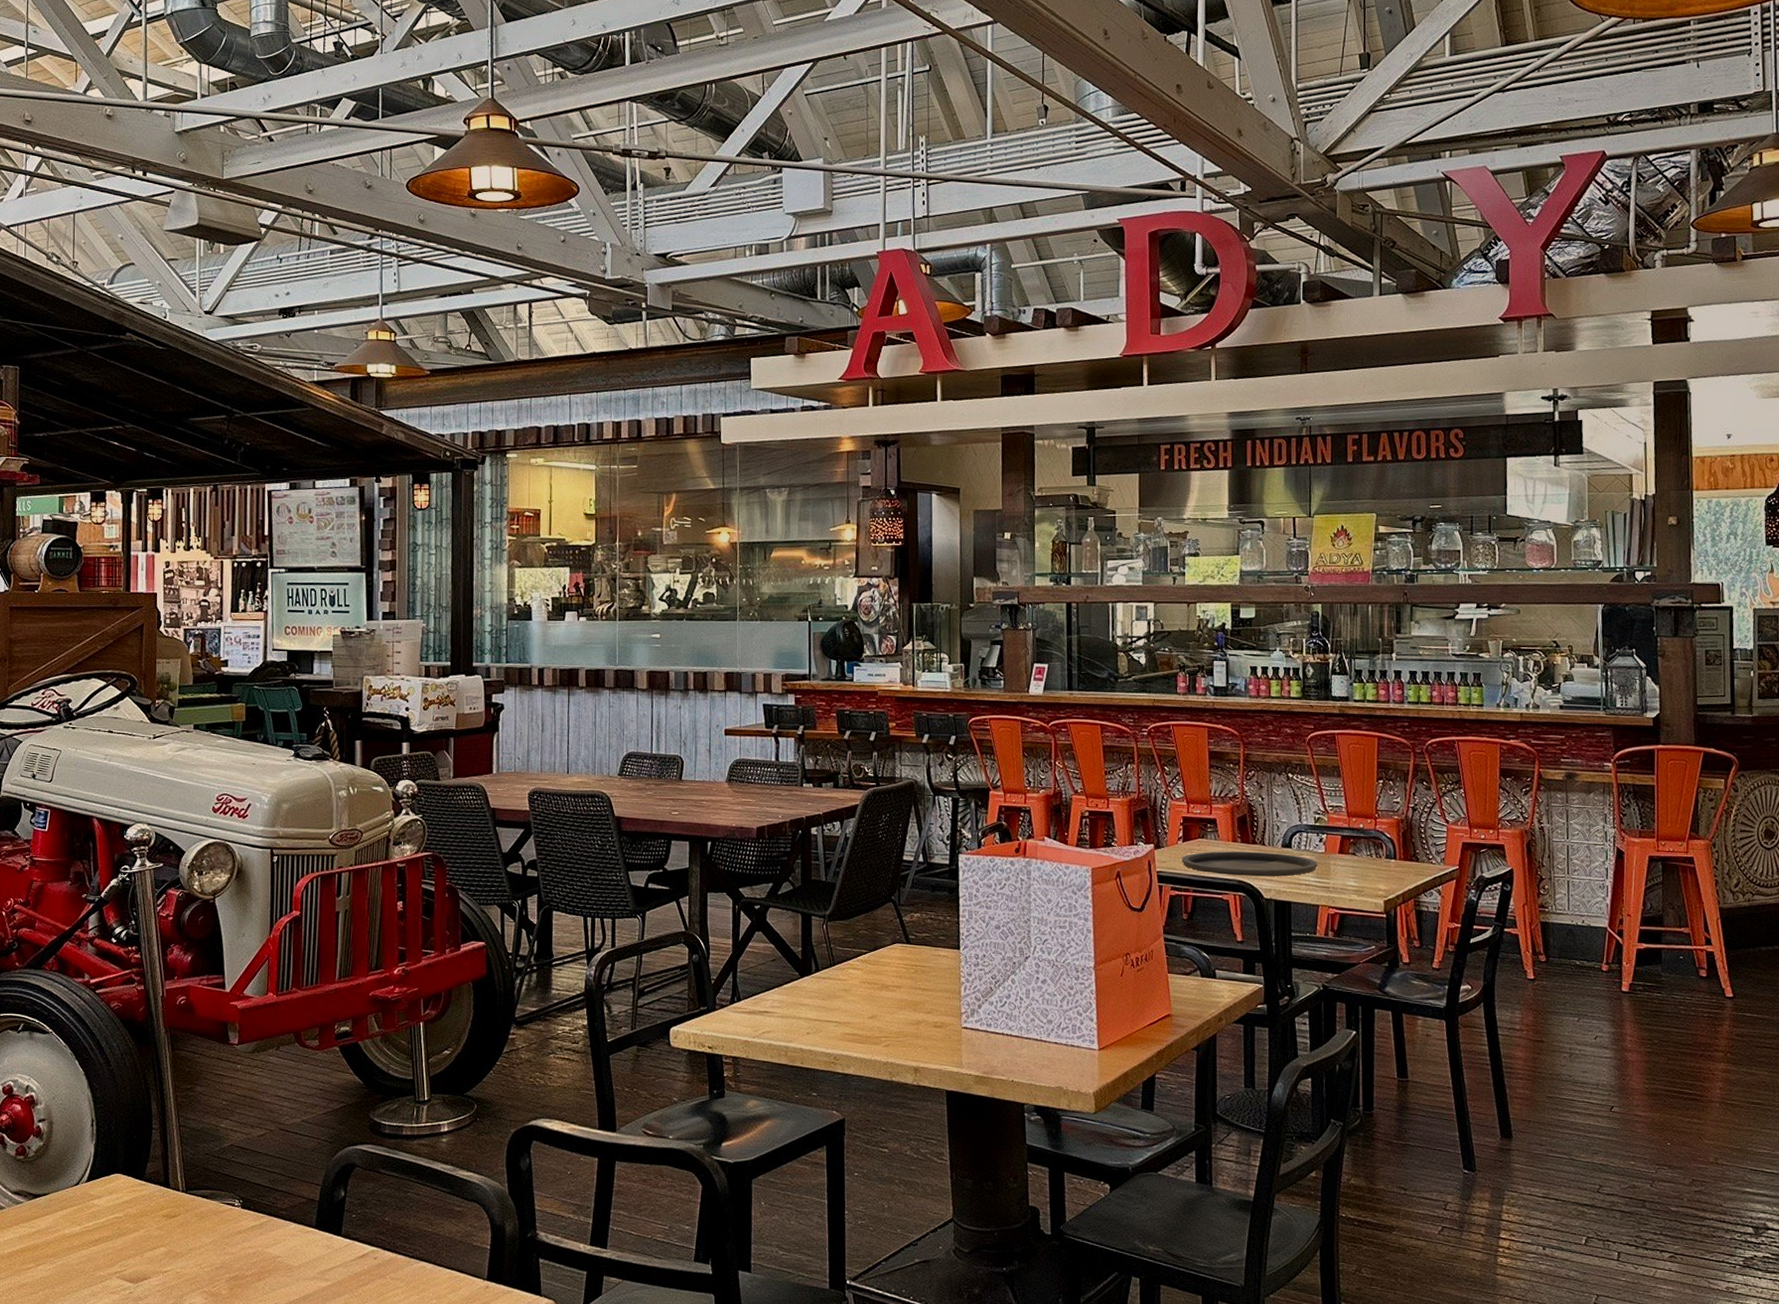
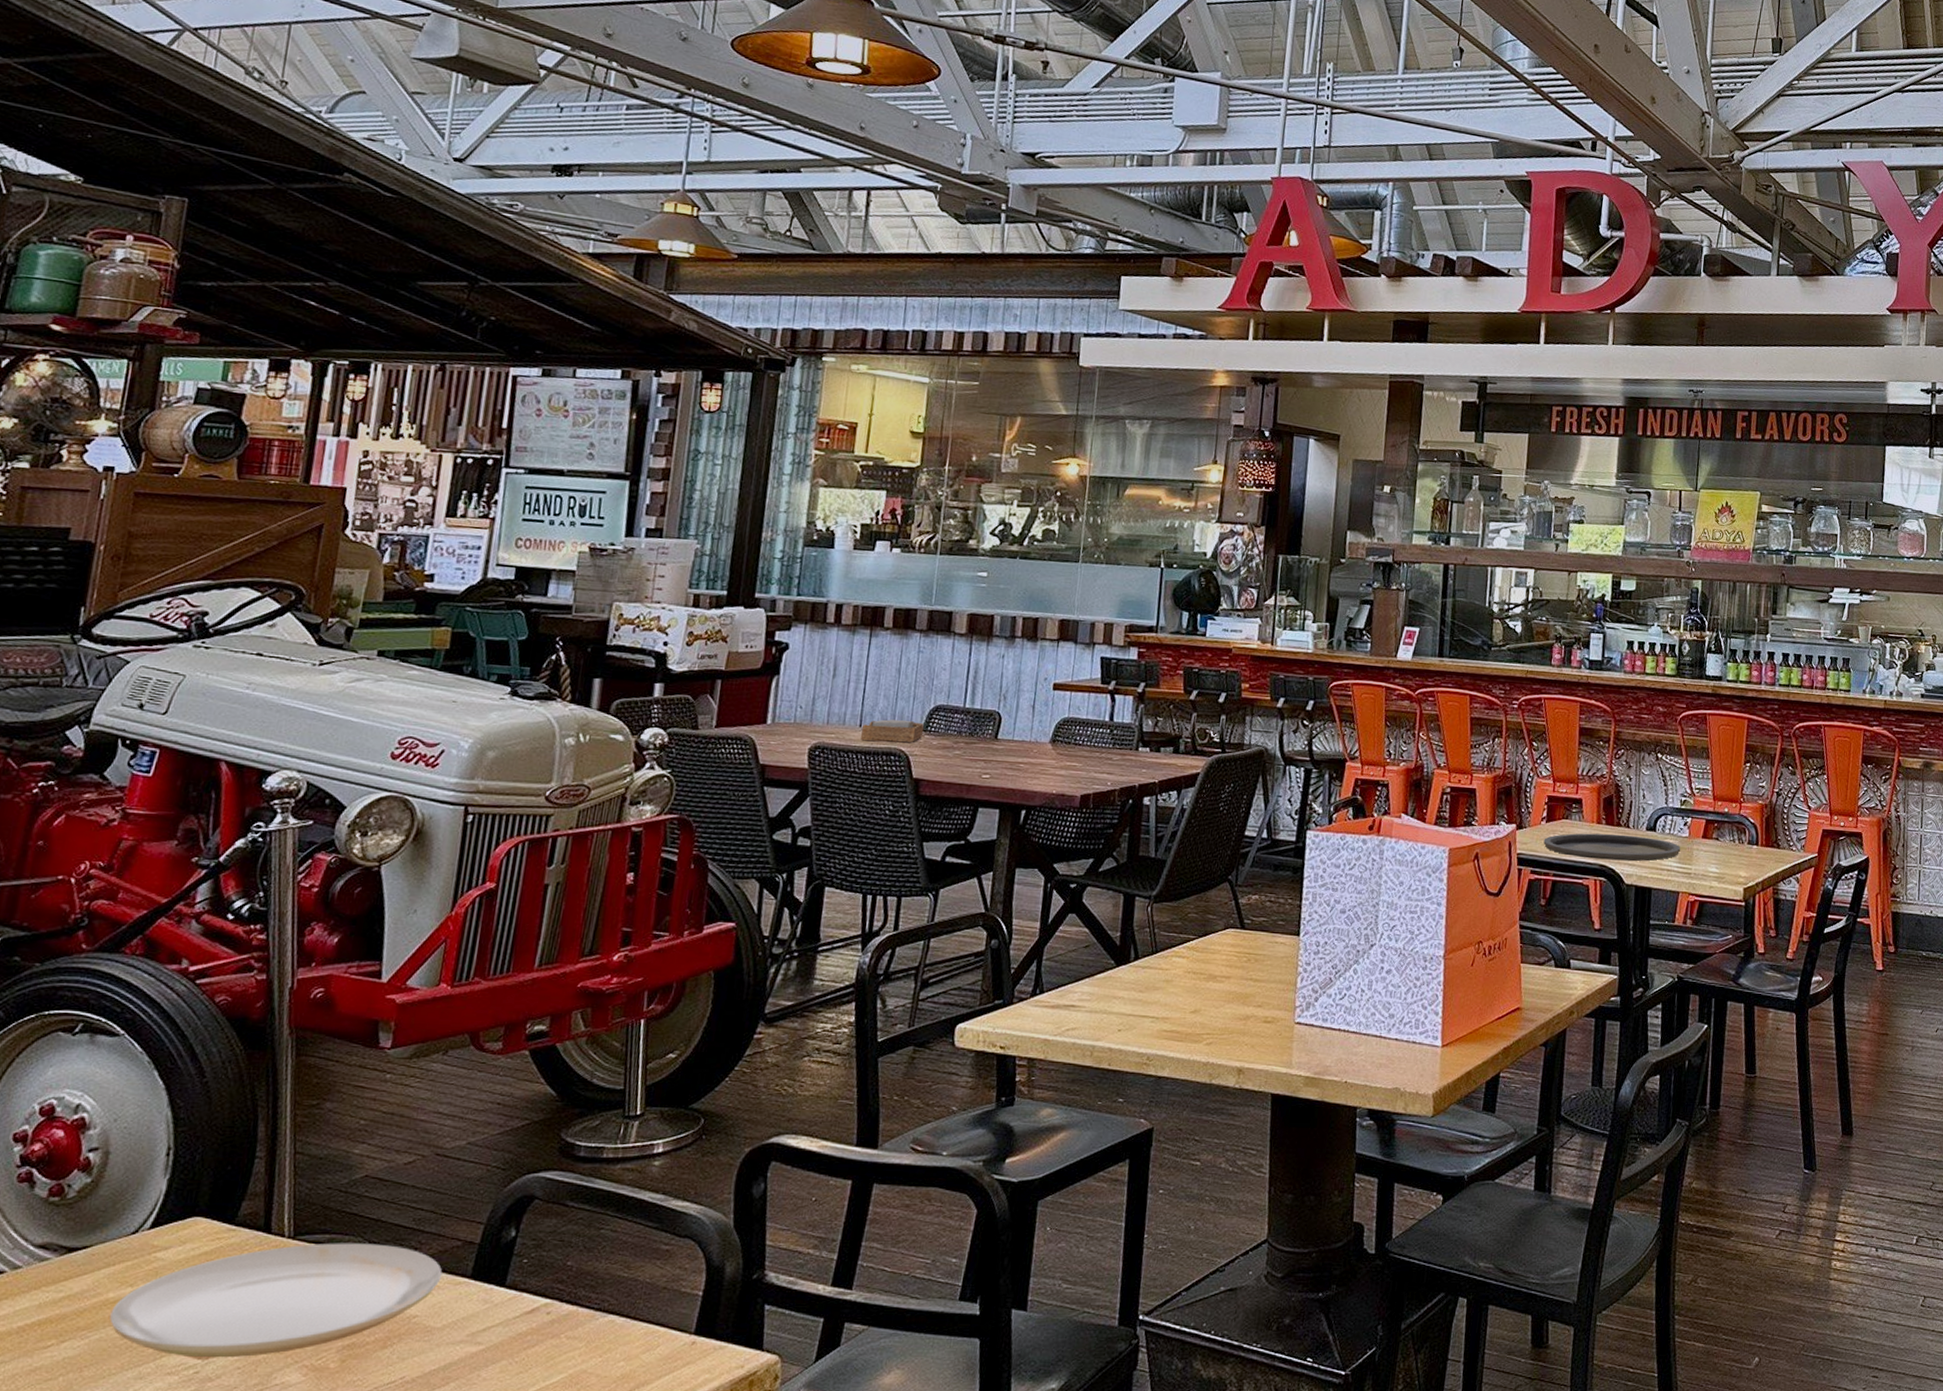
plate: none [68,1197,295,1283] -> present [109,1243,443,1358]
napkin holder: none [568,766,620,786] -> present [860,719,925,743]

